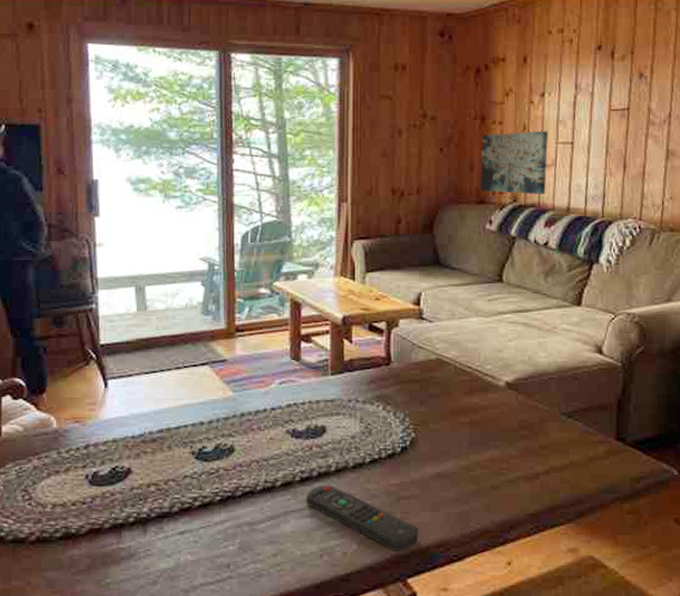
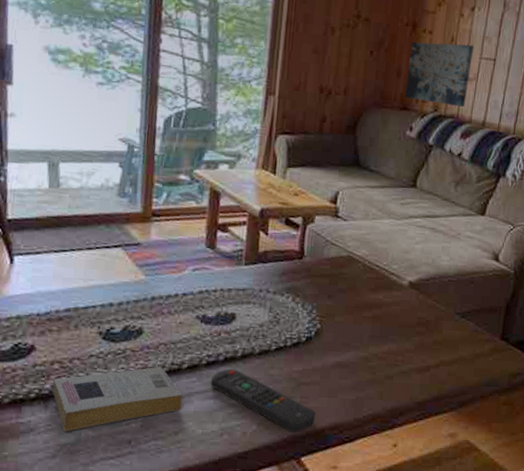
book: none [150,485,278,557] -> present [53,366,182,433]

